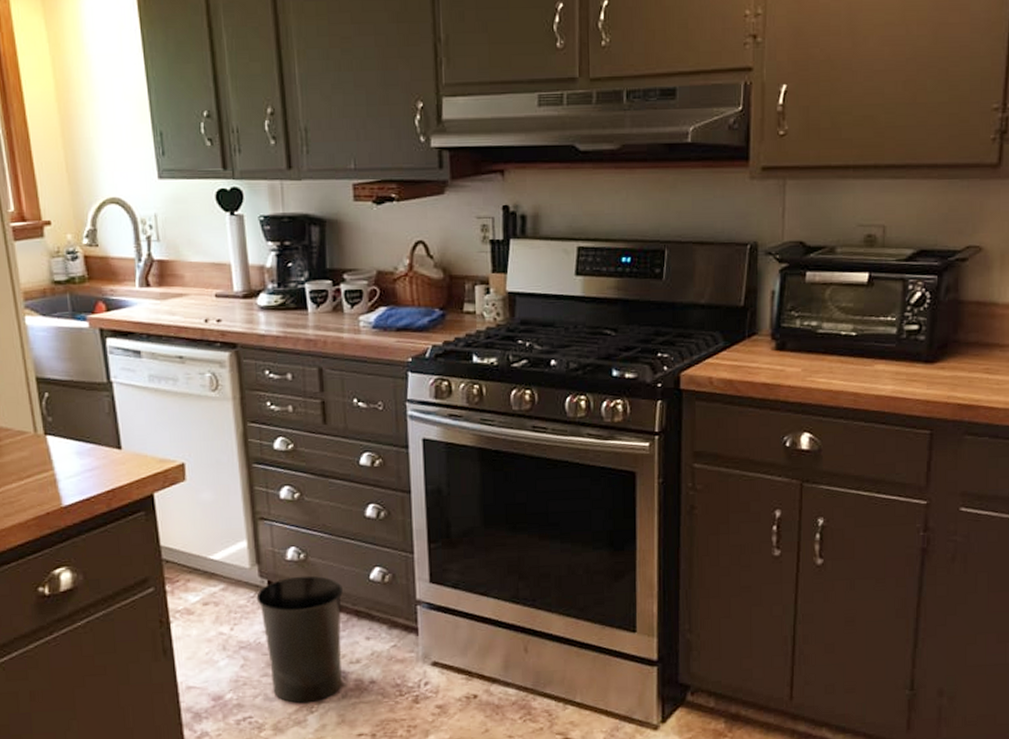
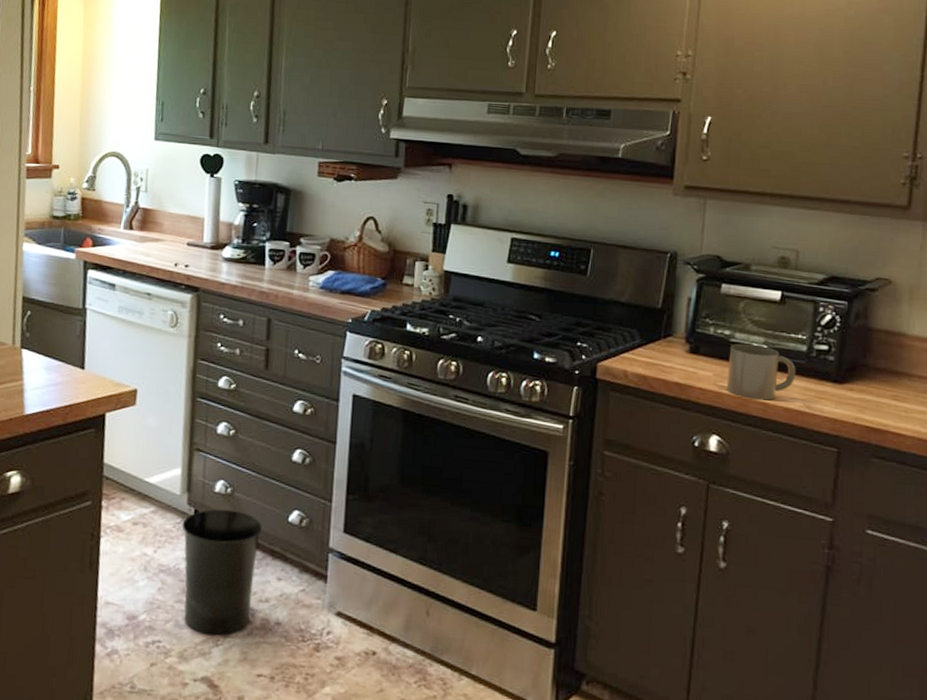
mug: none [816,333,886,392] -> present [726,343,796,401]

